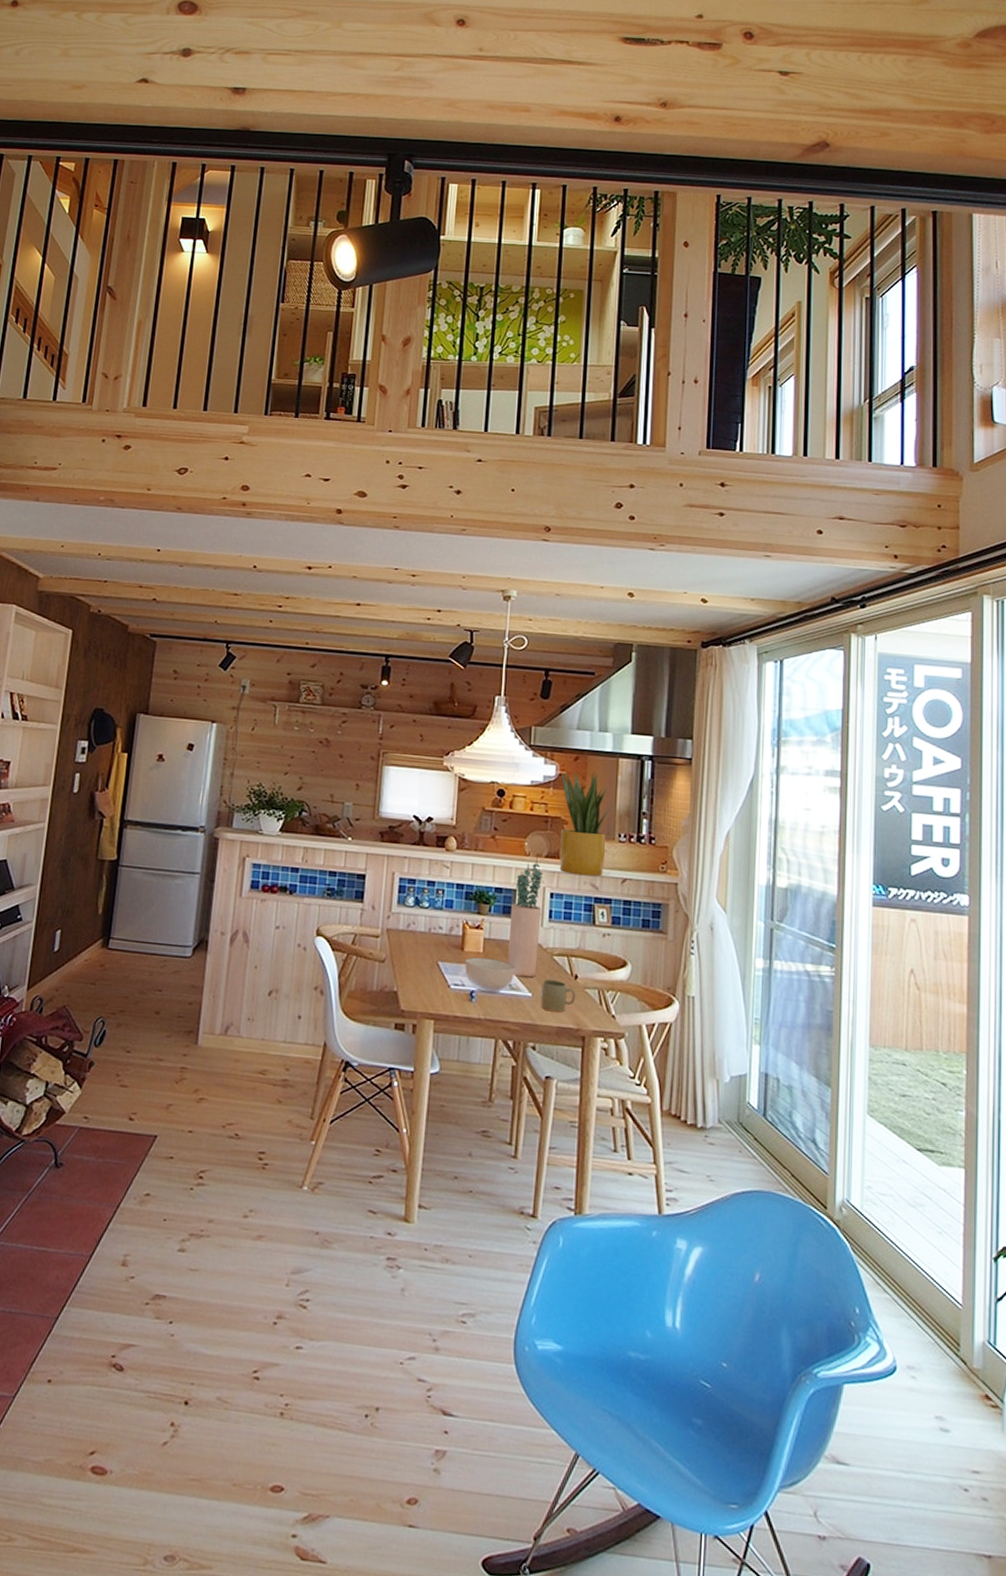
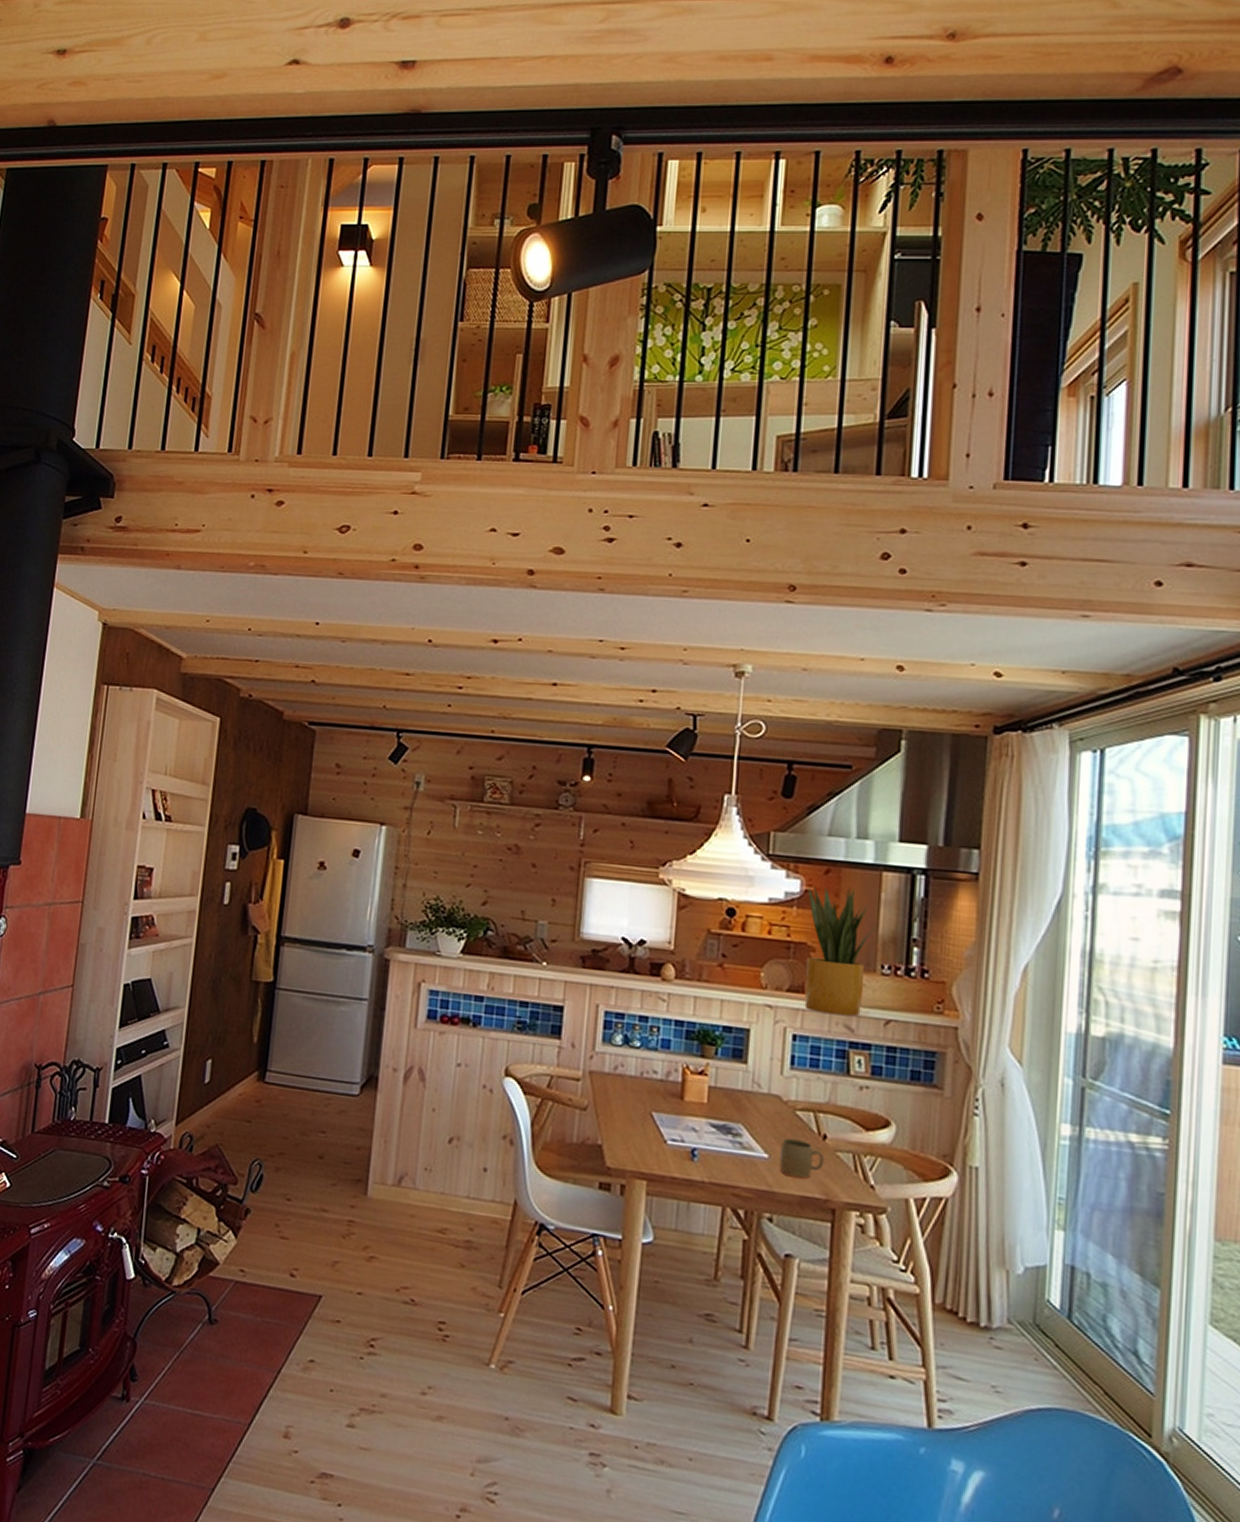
bowl: present [464,957,515,994] -> none [684,1108,747,1154]
vase: present [507,858,543,978] -> none [737,991,783,1136]

